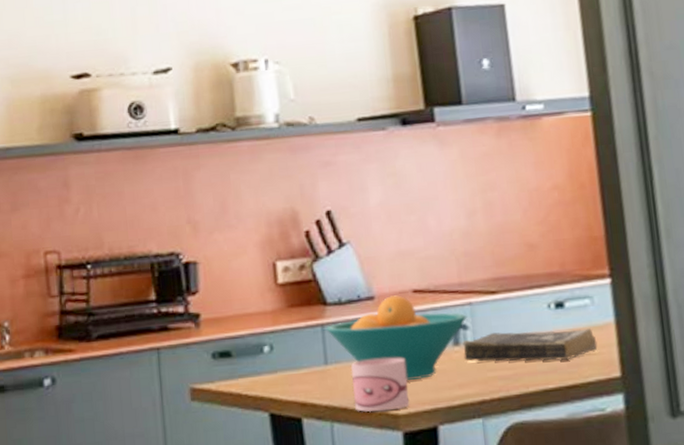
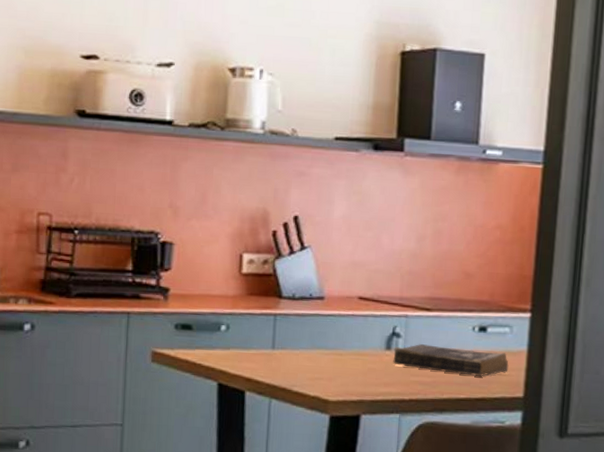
fruit bowl: present [327,295,467,380] -> none [278,299,402,374]
mug: present [350,357,410,413] -> none [291,349,342,397]

